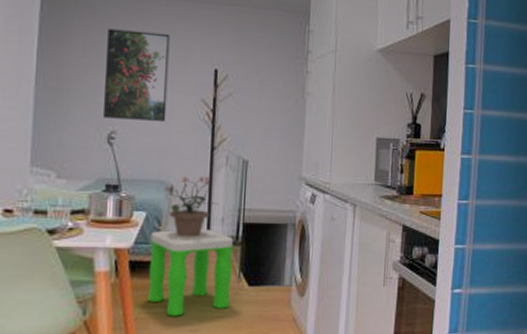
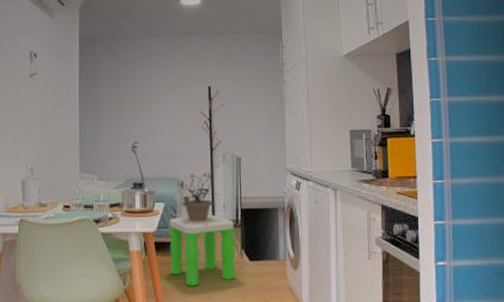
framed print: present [102,28,170,122] -> none [127,63,174,132]

